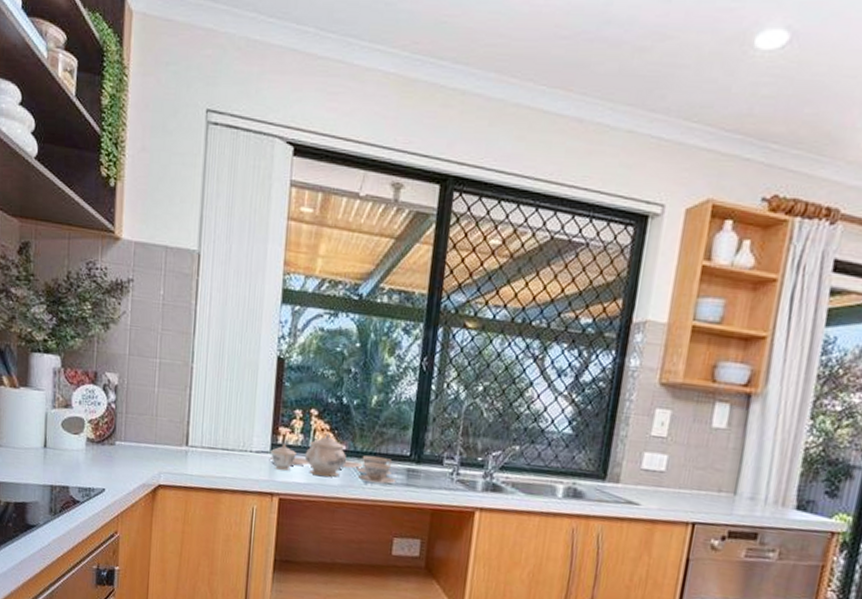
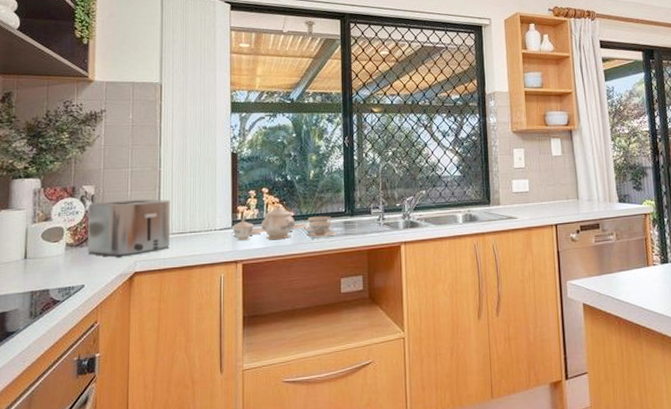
toaster: none [109,394,202,466] -> present [87,199,170,259]

